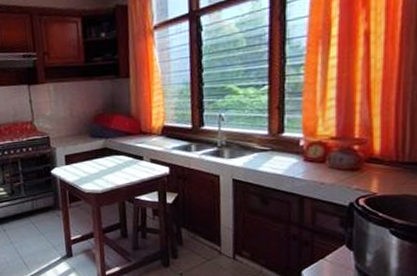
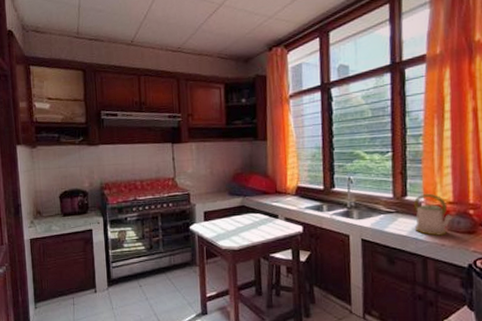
kettle: none [291,128,335,174] -> present [413,193,453,236]

